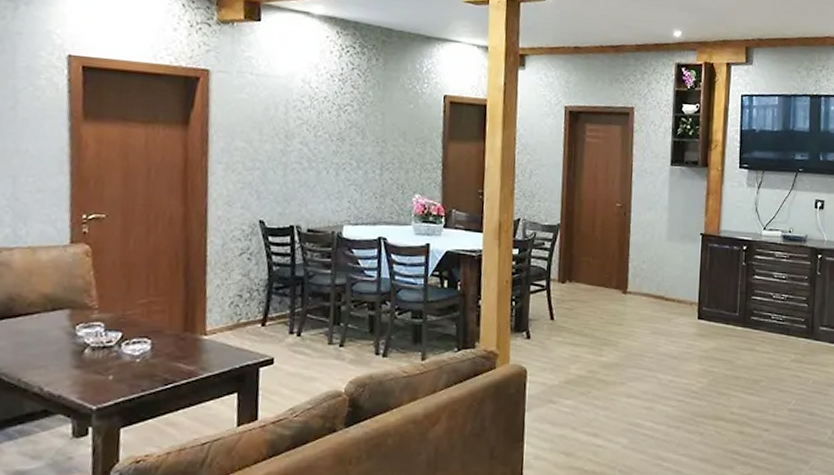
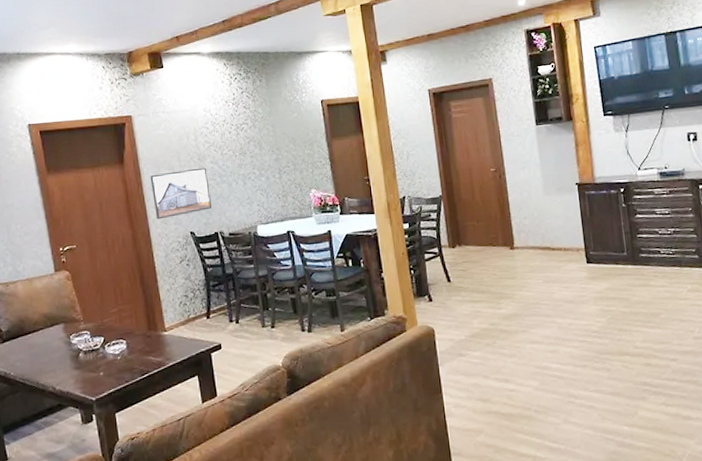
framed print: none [218,145,294,200] -> present [150,167,213,220]

